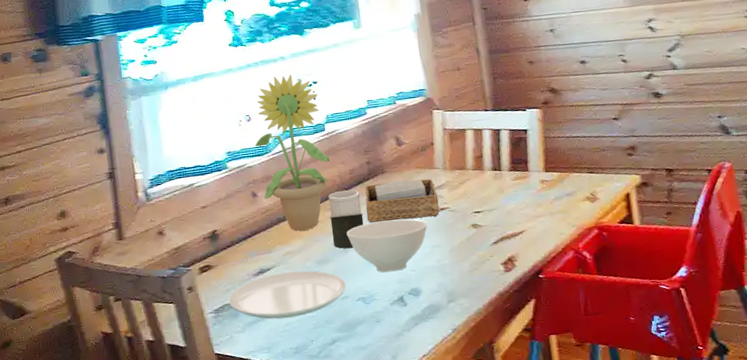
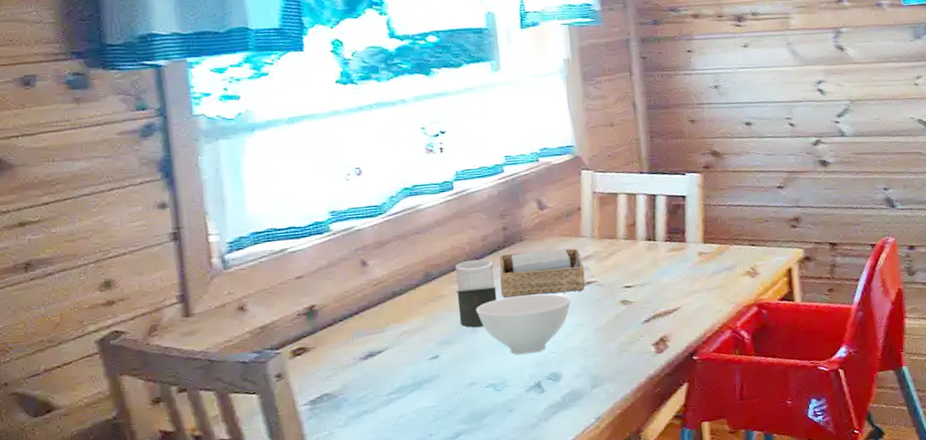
plate: present [228,270,346,319] -> none [328,353,474,411]
sunflower: present [253,75,330,231] -> none [364,122,458,307]

